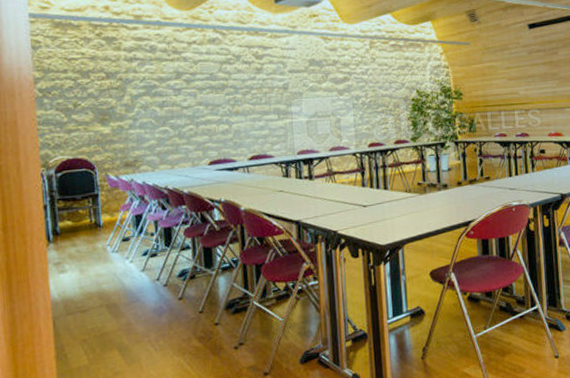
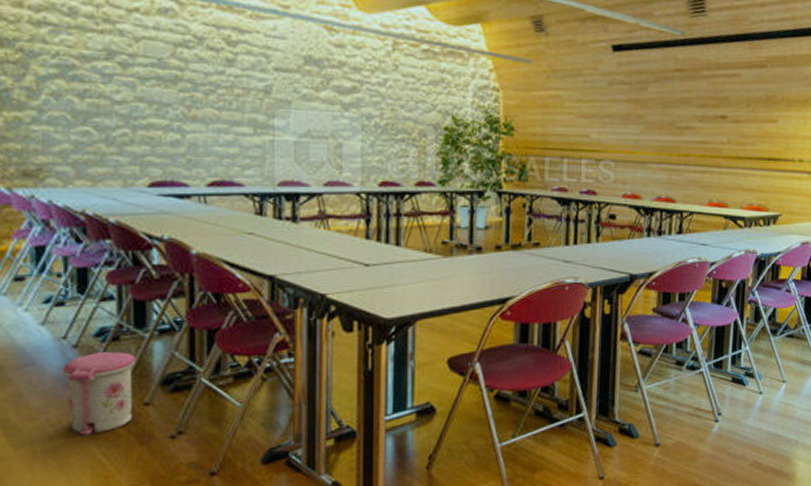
trash can: none [158,286,208,352] -> present [63,351,136,437]

